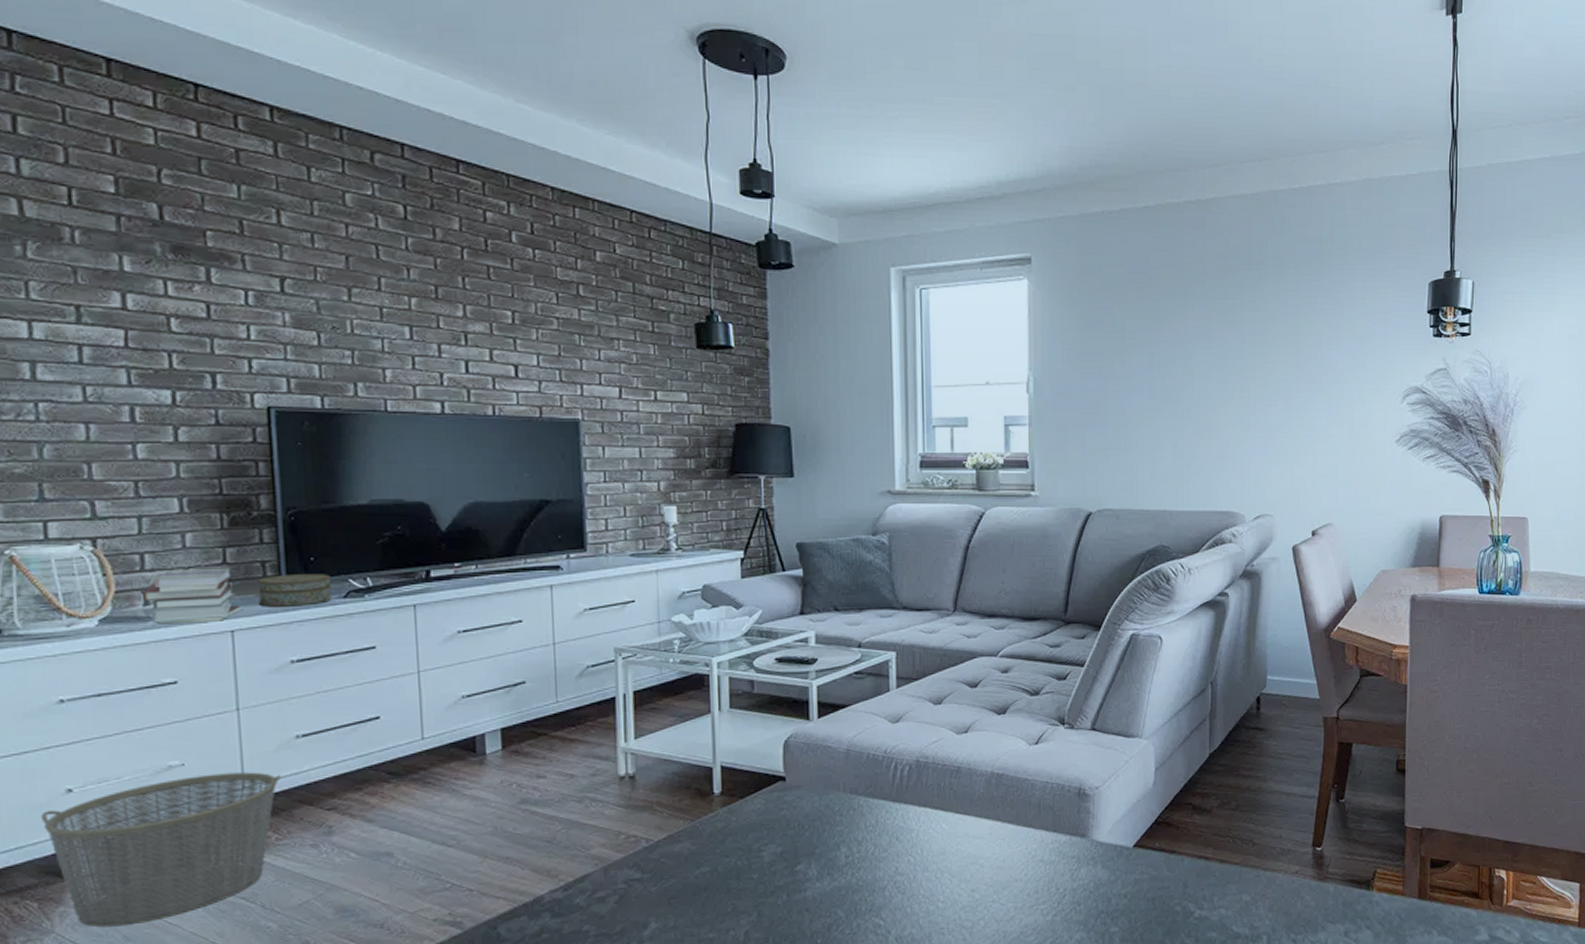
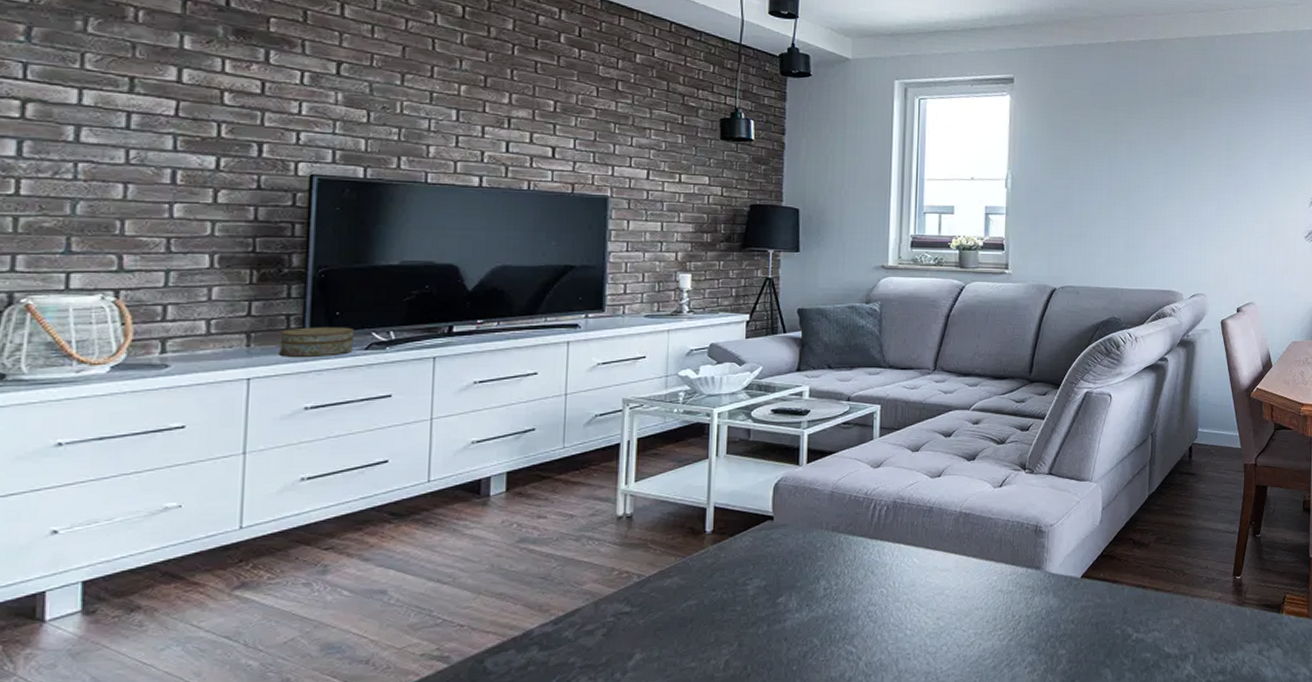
basket: present [41,772,281,927] -> none [20,513,280,669]
books: present [143,567,243,625] -> none [160,320,262,372]

